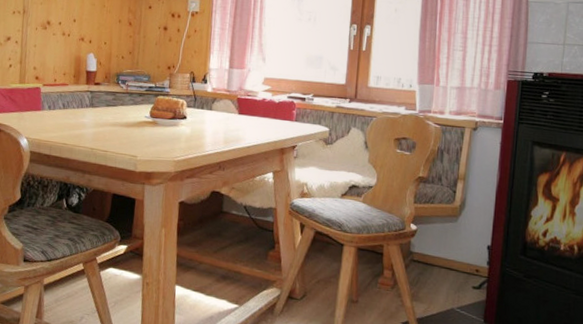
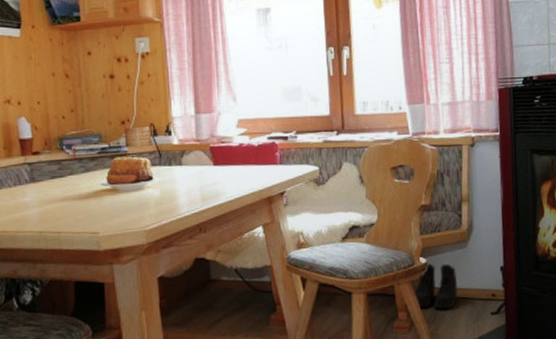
boots: none [400,230,444,276] -> present [413,263,458,310]

